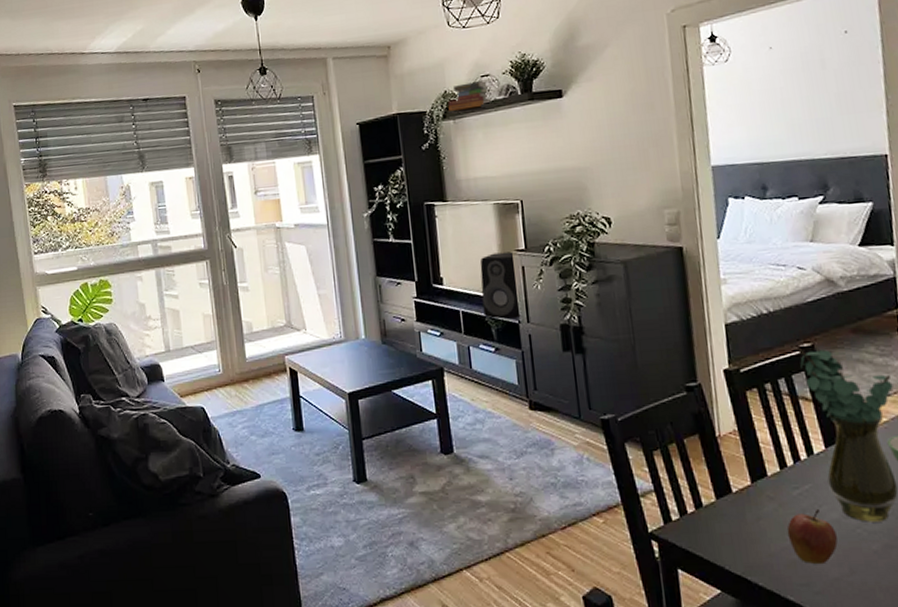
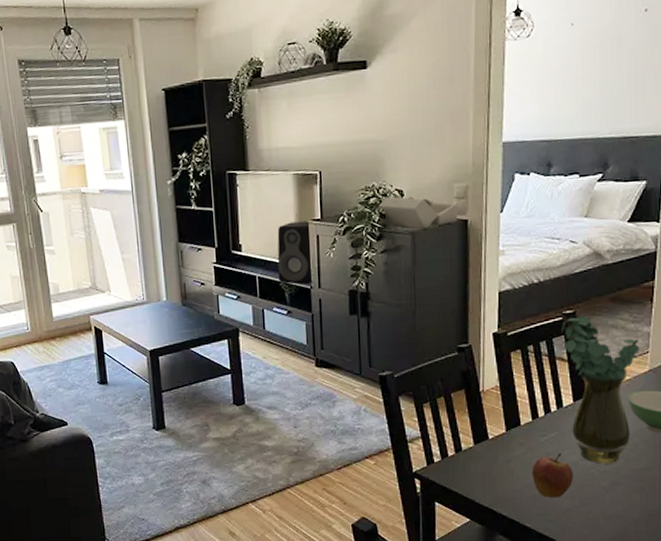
books: present [448,81,492,112] -> none [254,49,297,81]
decorative box: none [585,222,672,258] -> present [377,194,458,230]

